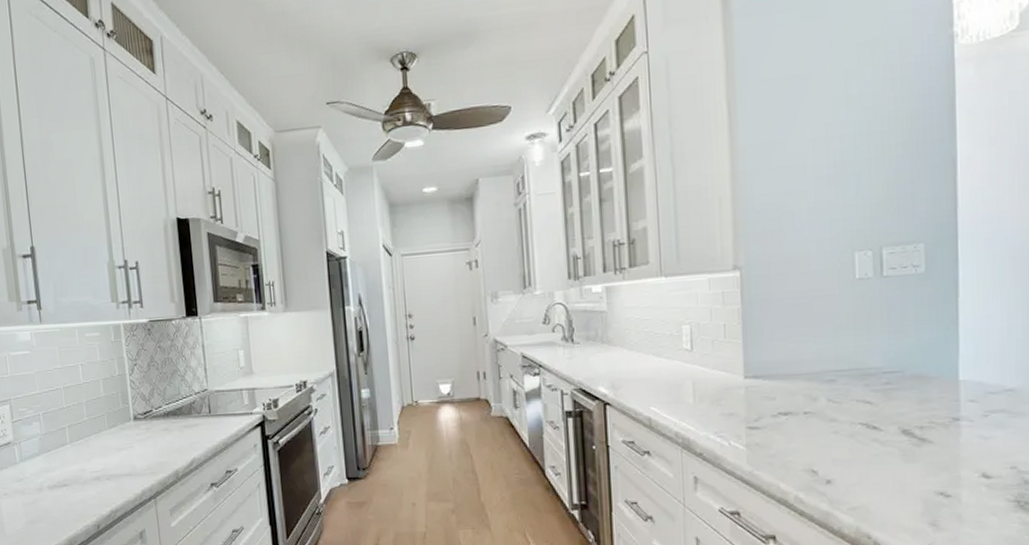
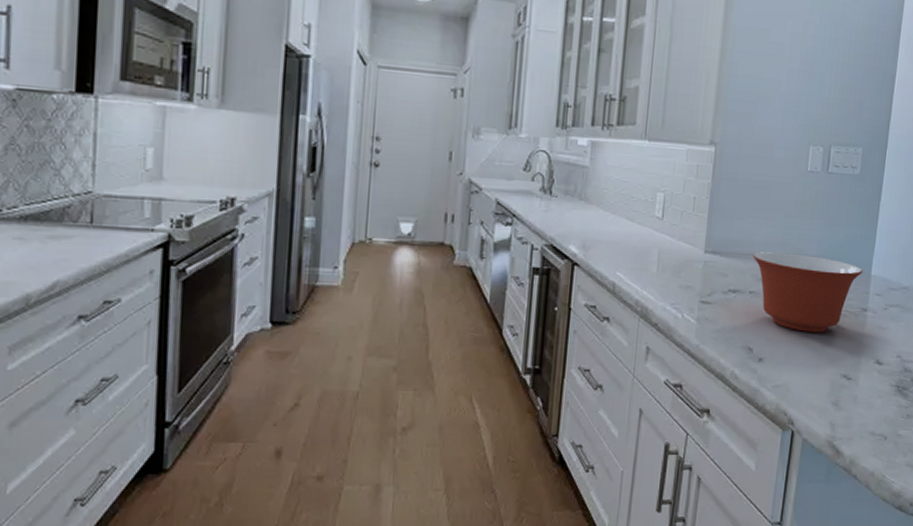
mixing bowl: none [801,367,948,449] -> present [752,252,864,332]

